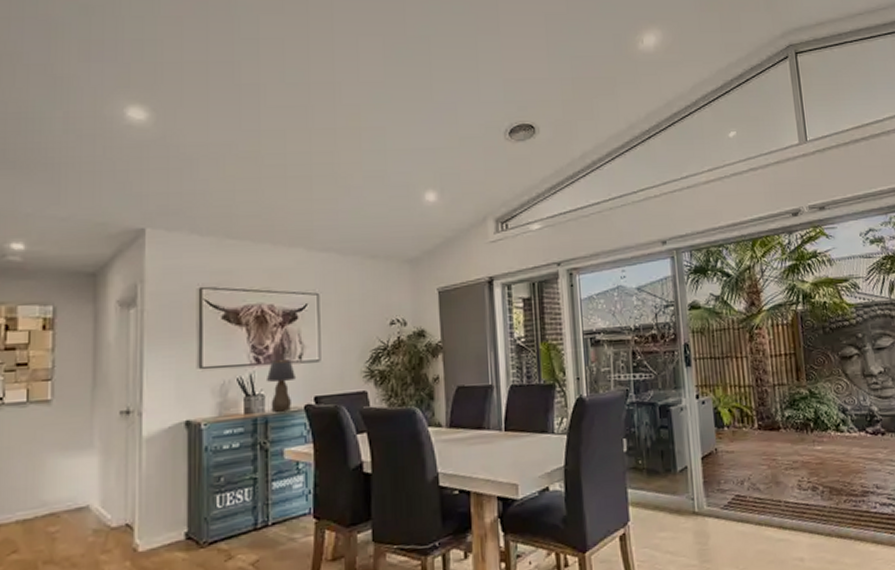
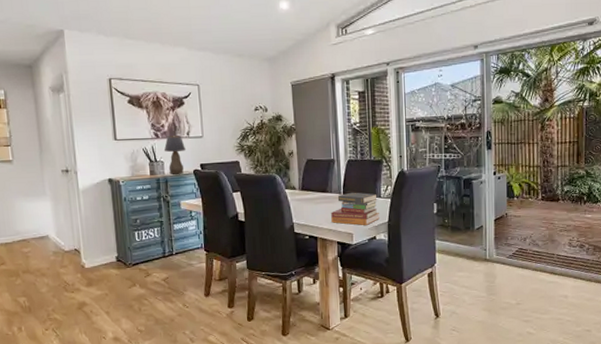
books: none [489,427,553,473] -> present [331,192,379,225]

